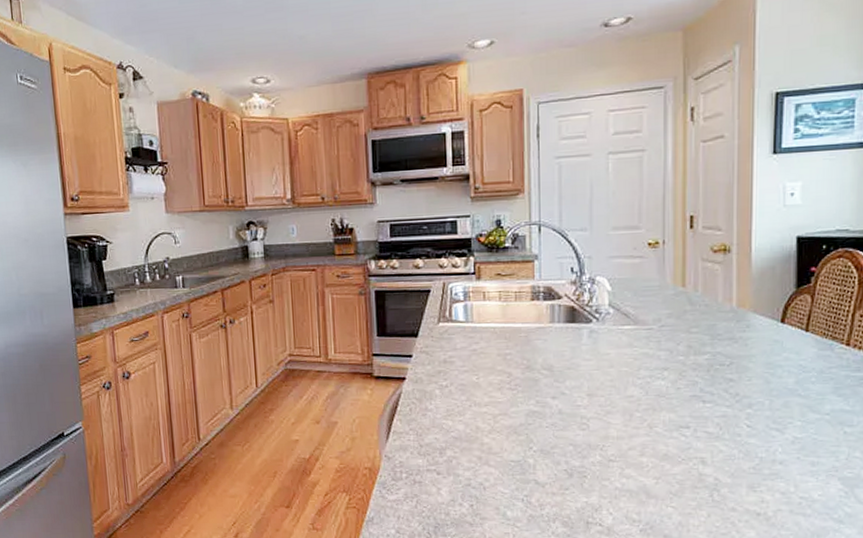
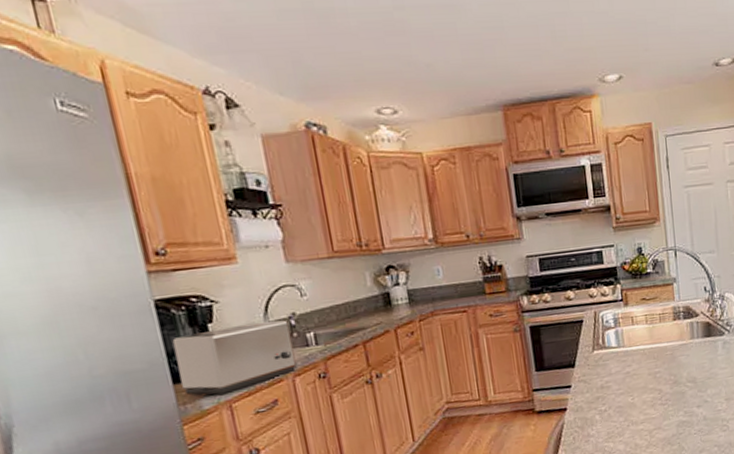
toaster: none [76,262,166,322] -> present [172,320,296,396]

